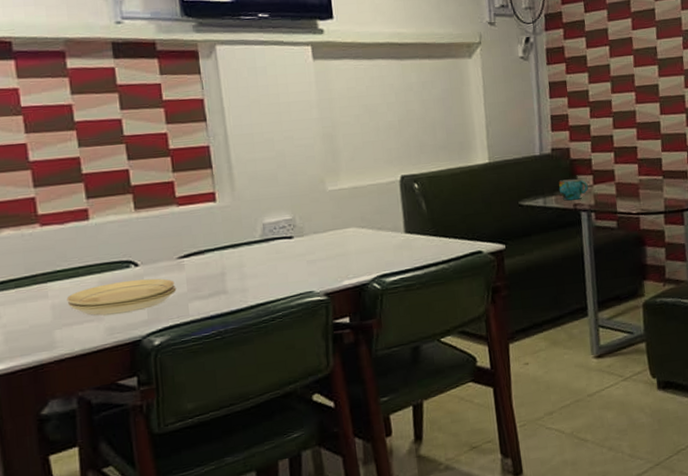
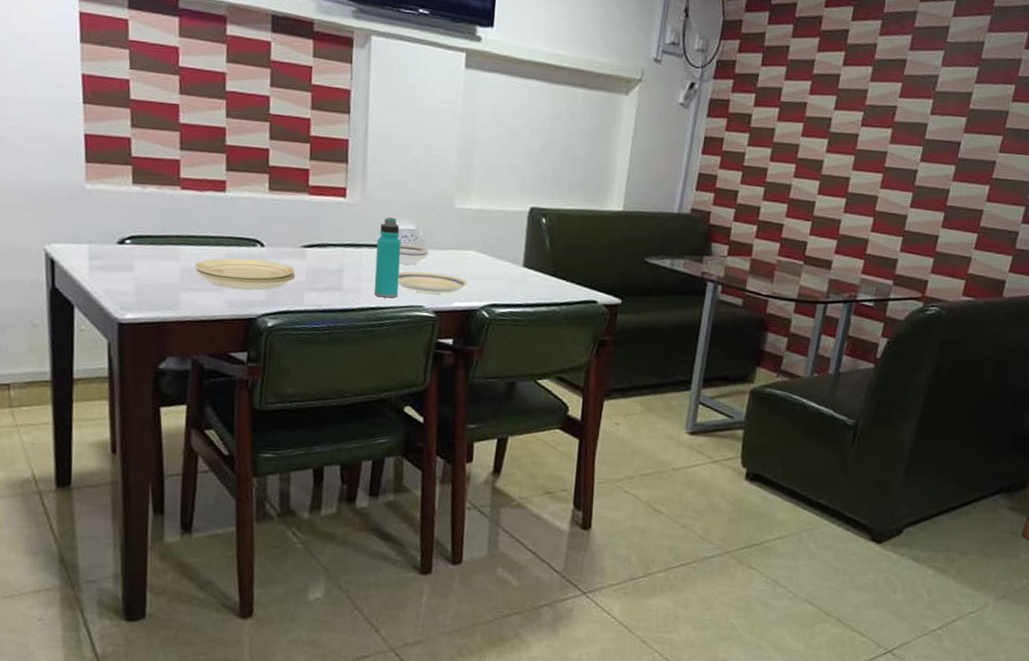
water bottle: none [255,211,285,292] -> present [373,217,401,298]
bowl: none [279,233,309,255] -> present [399,243,429,265]
plate: none [282,255,353,279] -> present [397,271,467,294]
cup: present [558,179,588,201] -> none [689,244,722,268]

